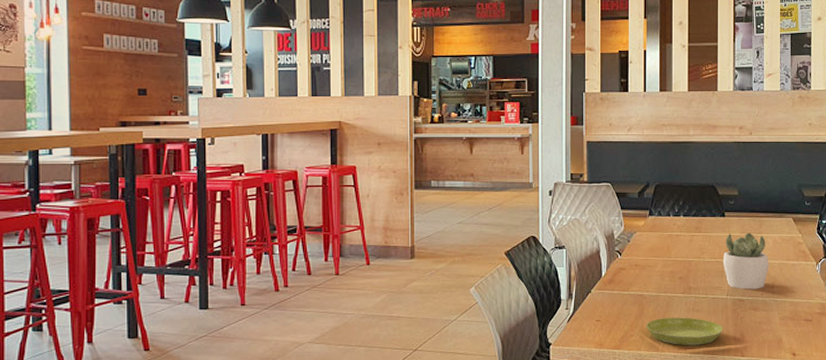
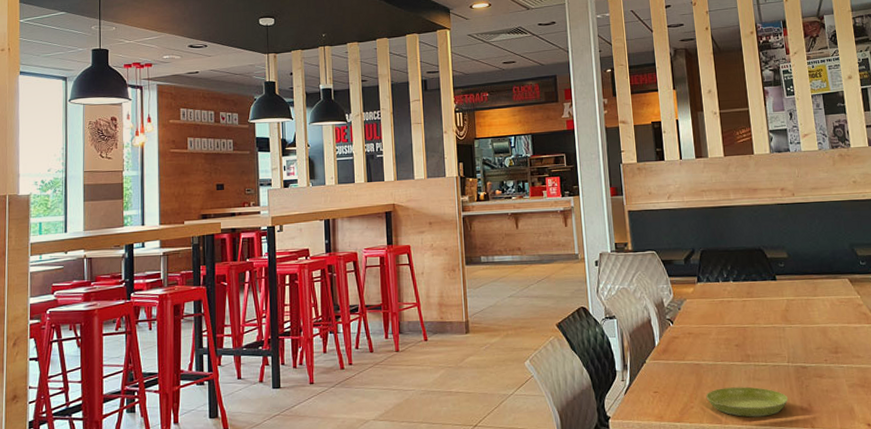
succulent plant: present [722,232,769,290] -> none [779,295,830,356]

